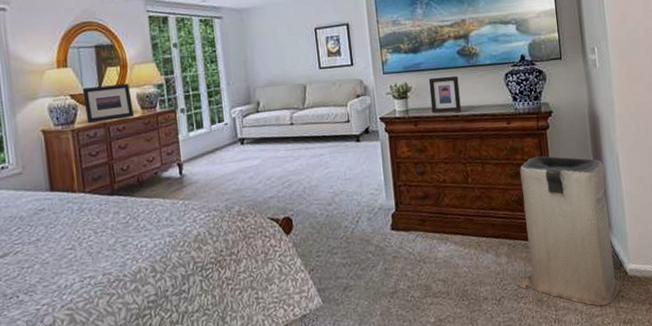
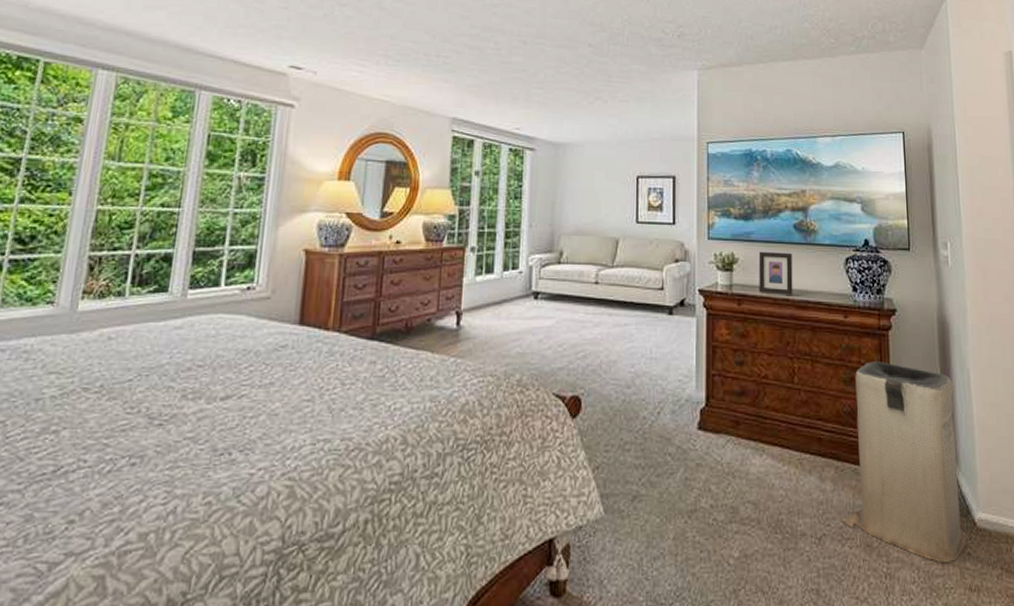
picture frame: present [82,83,134,123] -> none [360,207,417,250]

